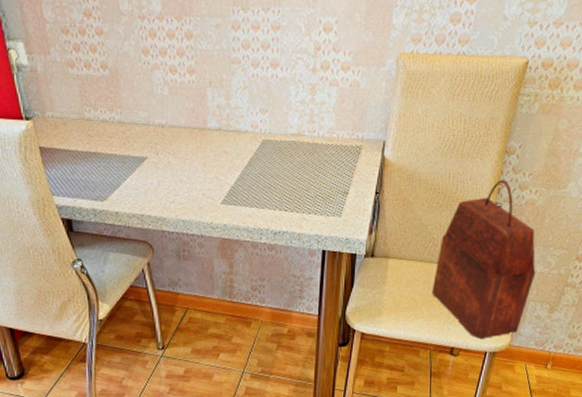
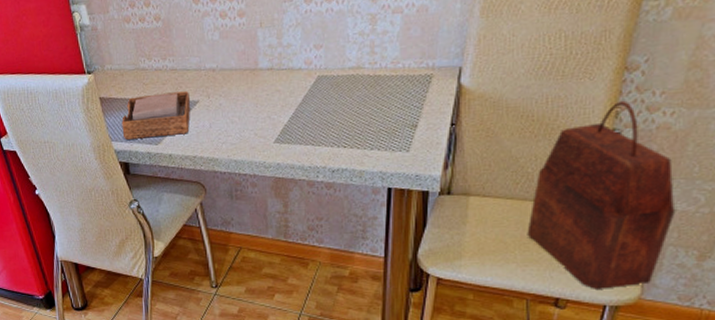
napkin holder: none [64,146,139,194] -> present [121,91,191,140]

